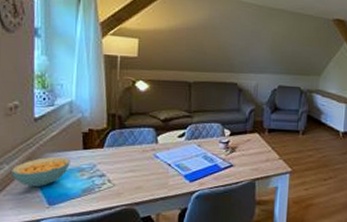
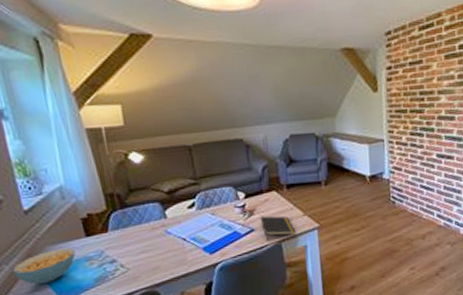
notepad: none [240,154,270,177] -> present [260,216,296,241]

